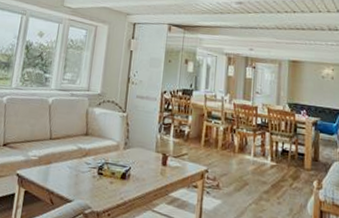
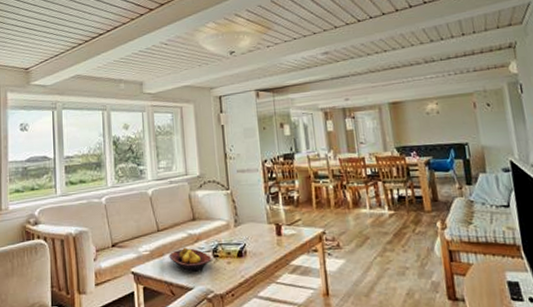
fruit bowl: none [55,159,96,186] -> present [169,247,212,272]

